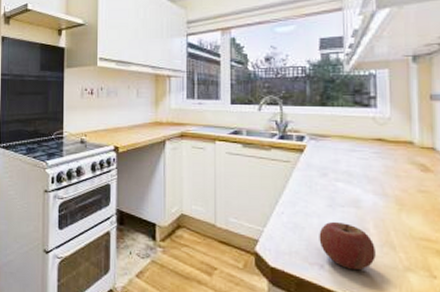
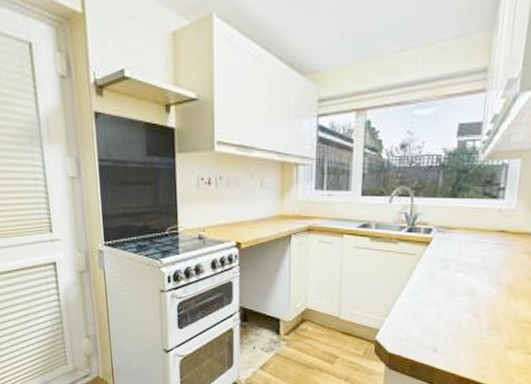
apple: present [319,221,376,271] -> none [435,309,484,352]

